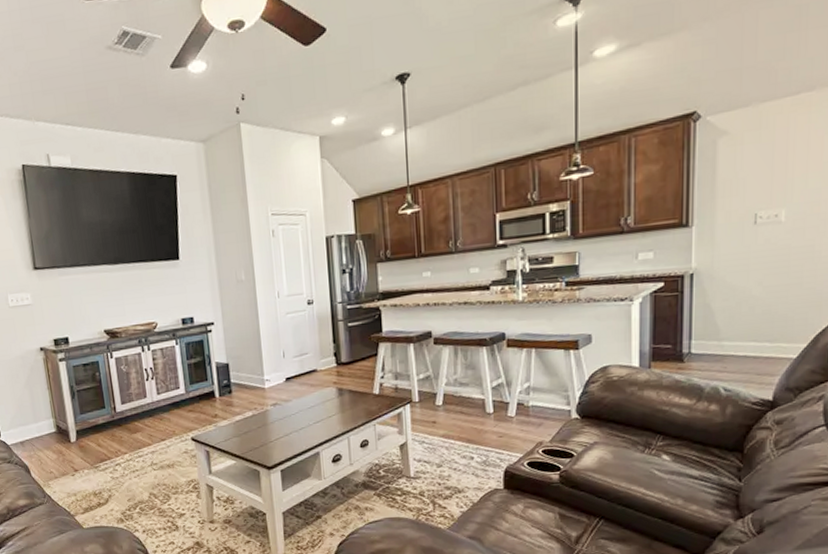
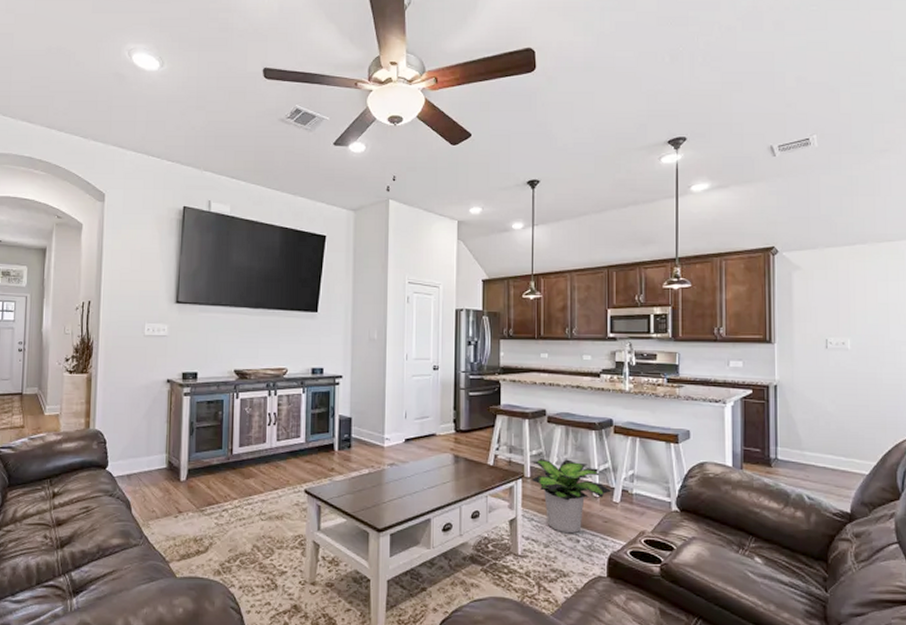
potted plant: none [418,379,506,452] -> present [531,458,612,534]

